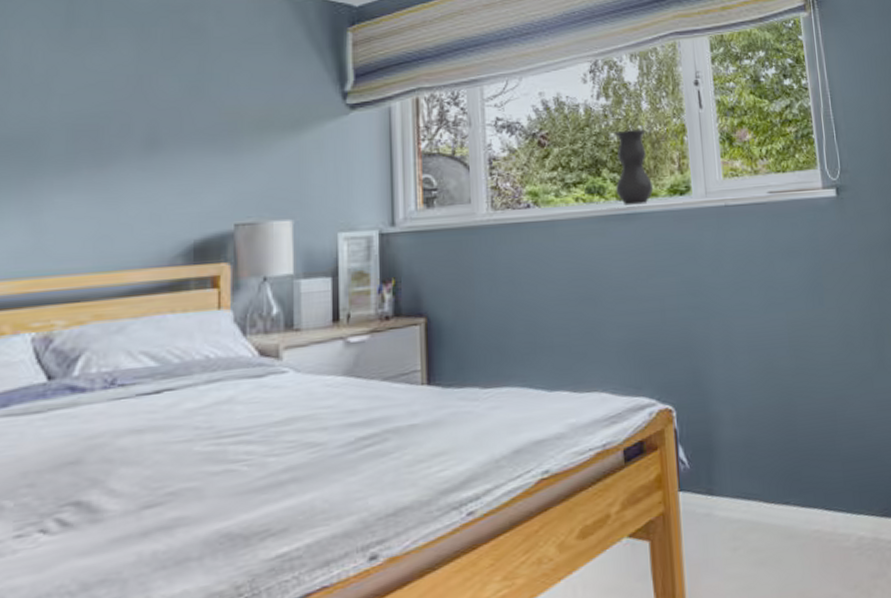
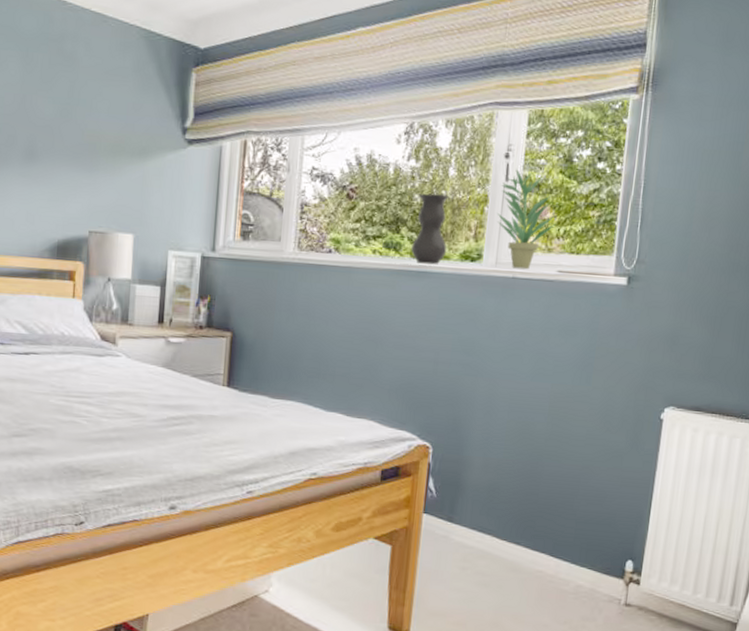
potted plant: none [696,95,757,196] -> present [497,169,556,270]

